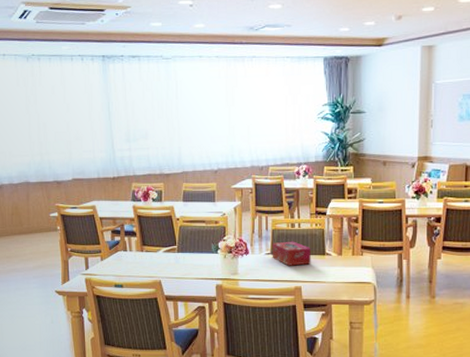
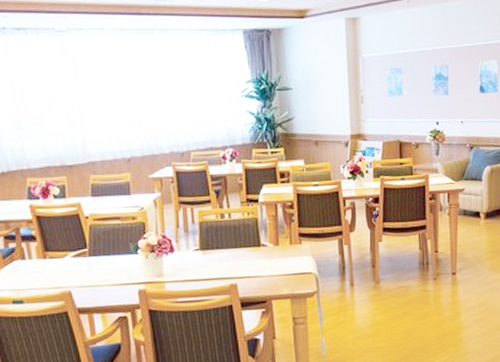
tissue box: present [273,241,311,266] -> none [201,233,246,262]

